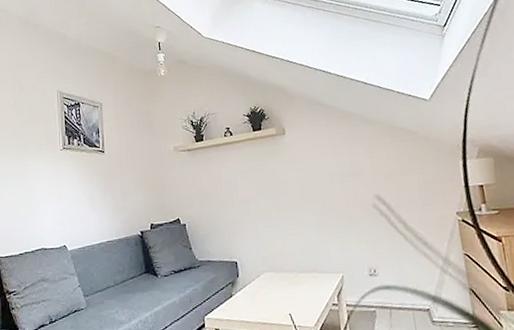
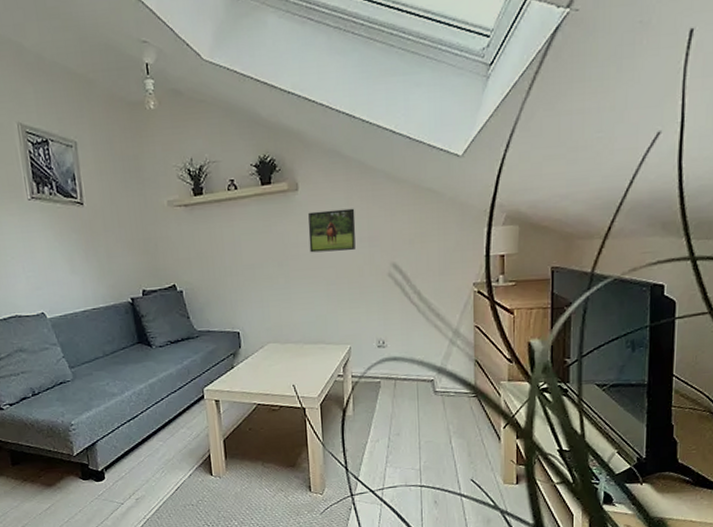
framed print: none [295,147,340,188] -> present [308,208,356,253]

